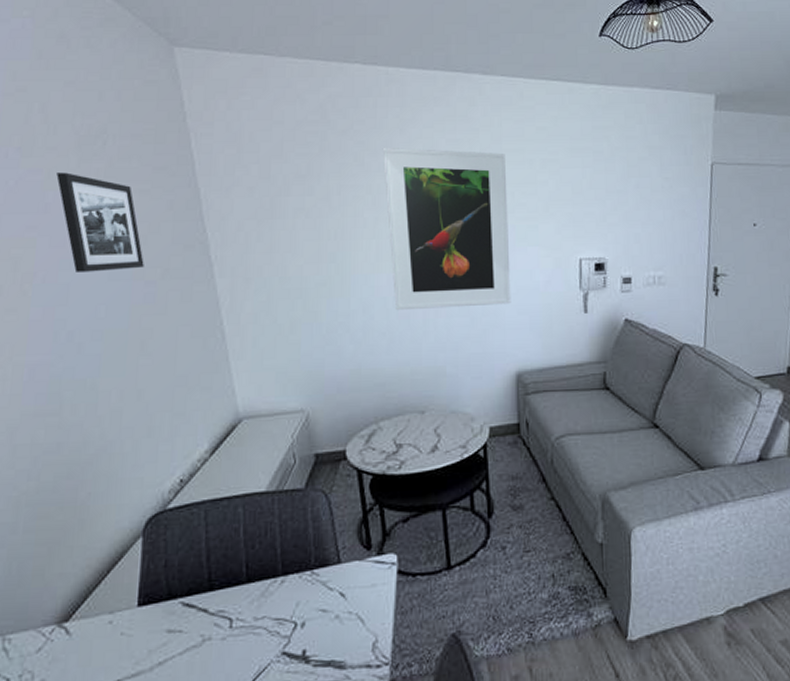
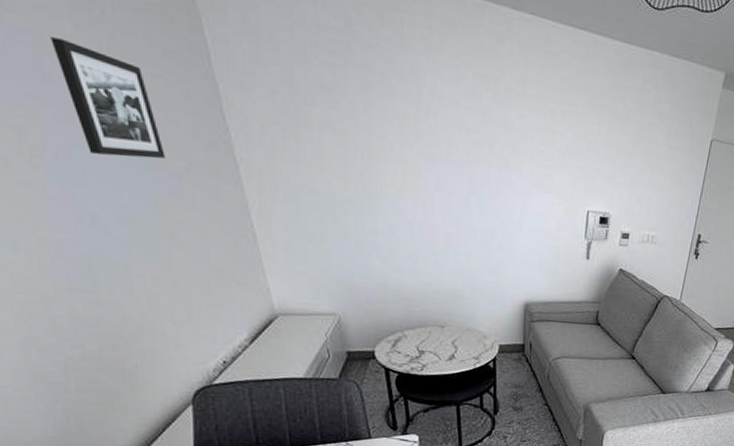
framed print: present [382,147,511,311] -> none [409,70,529,243]

